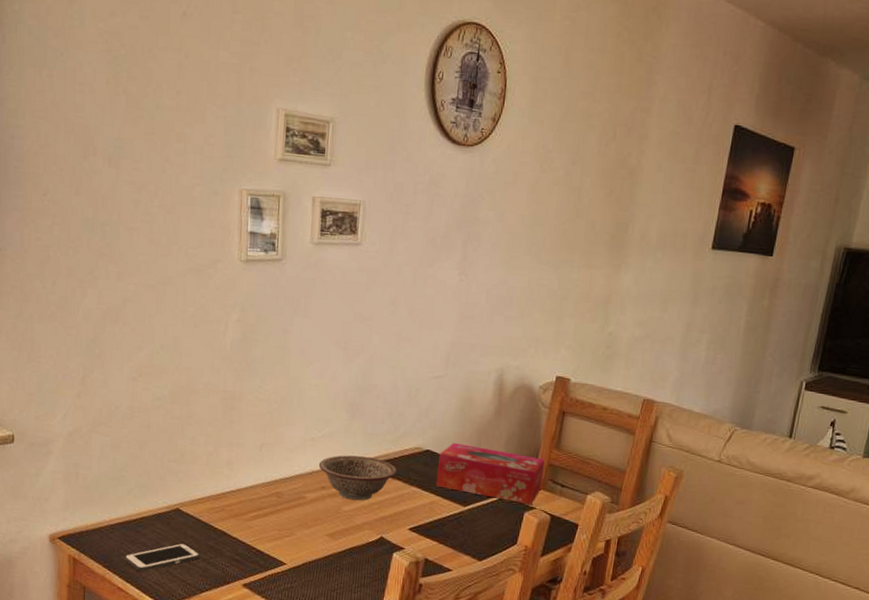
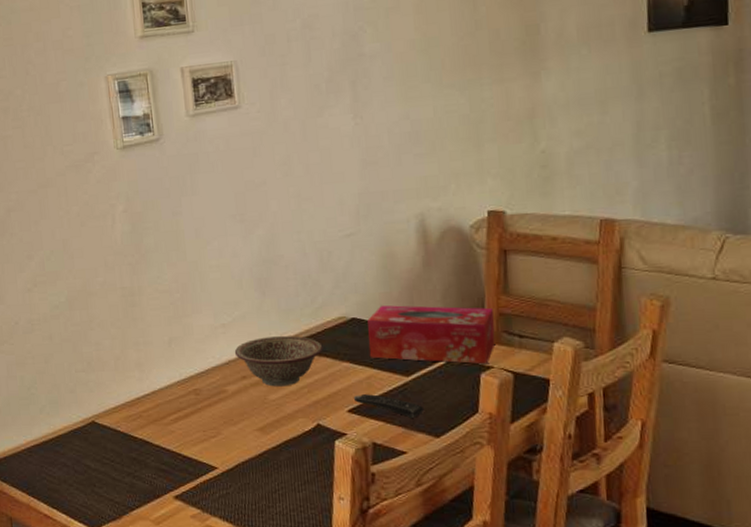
cell phone: present [124,543,200,572] -> none [46,458,124,494]
remote control: none [415,516,474,542] -> present [353,394,425,418]

